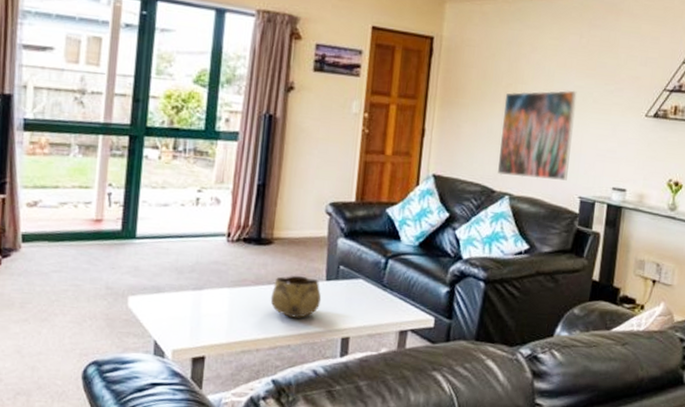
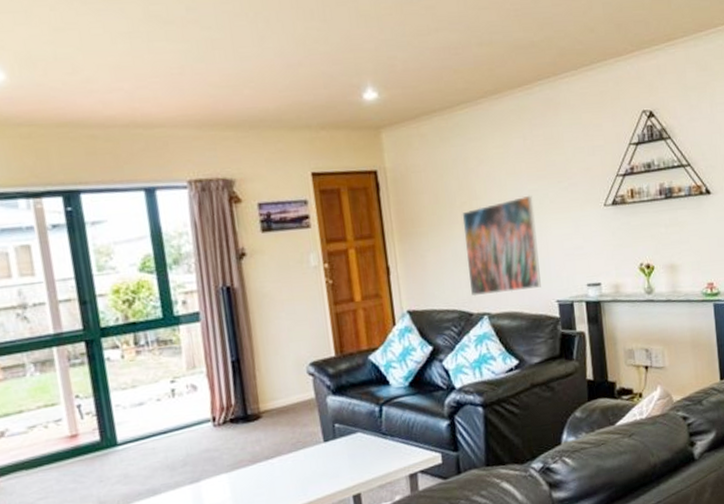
decorative bowl: present [270,275,322,318] -> none [271,442,324,488]

